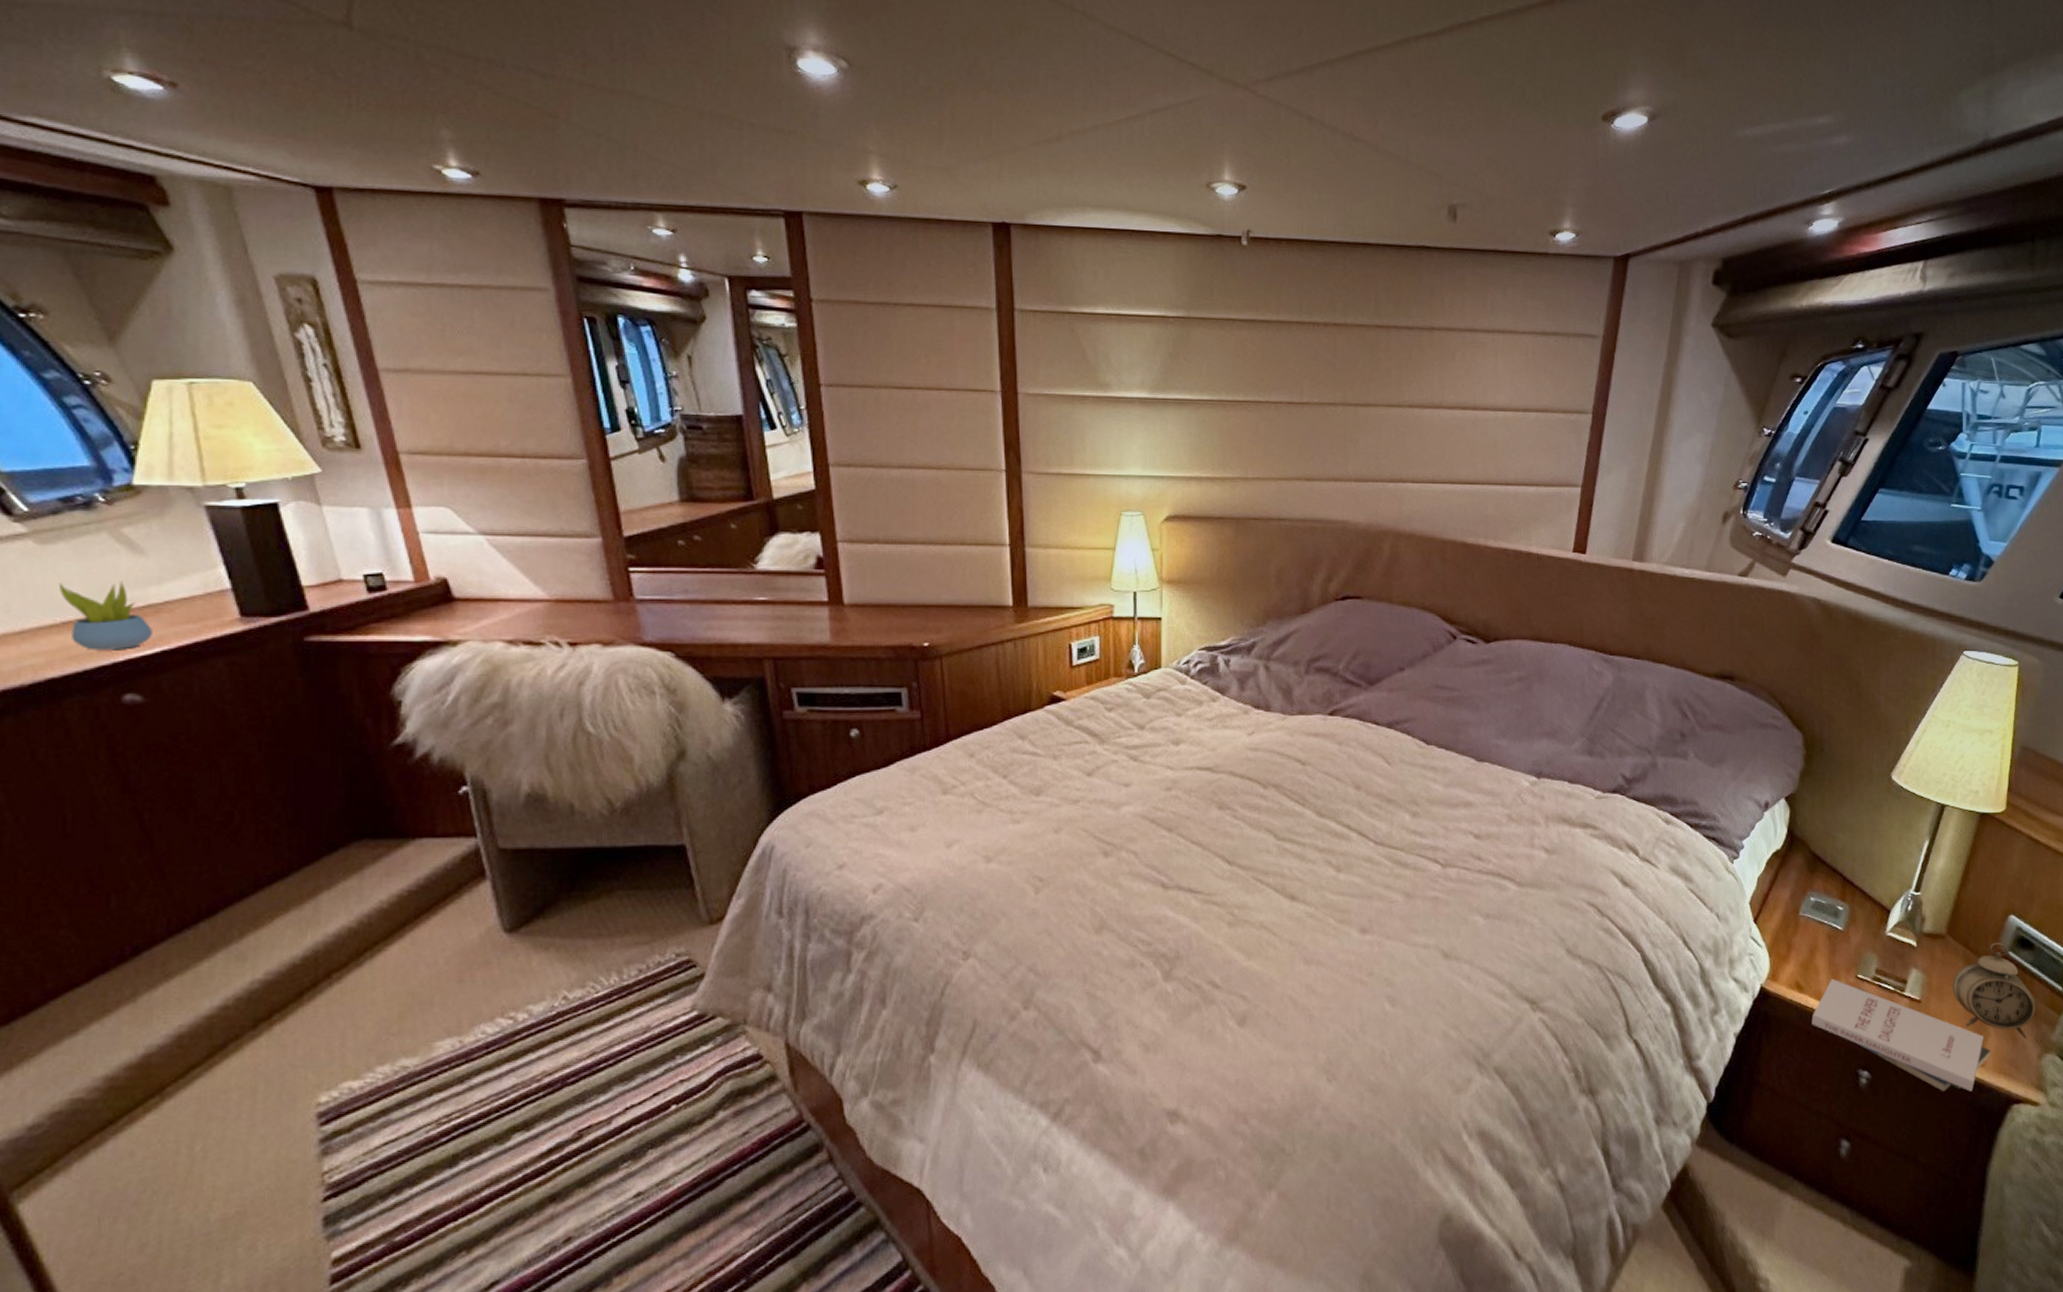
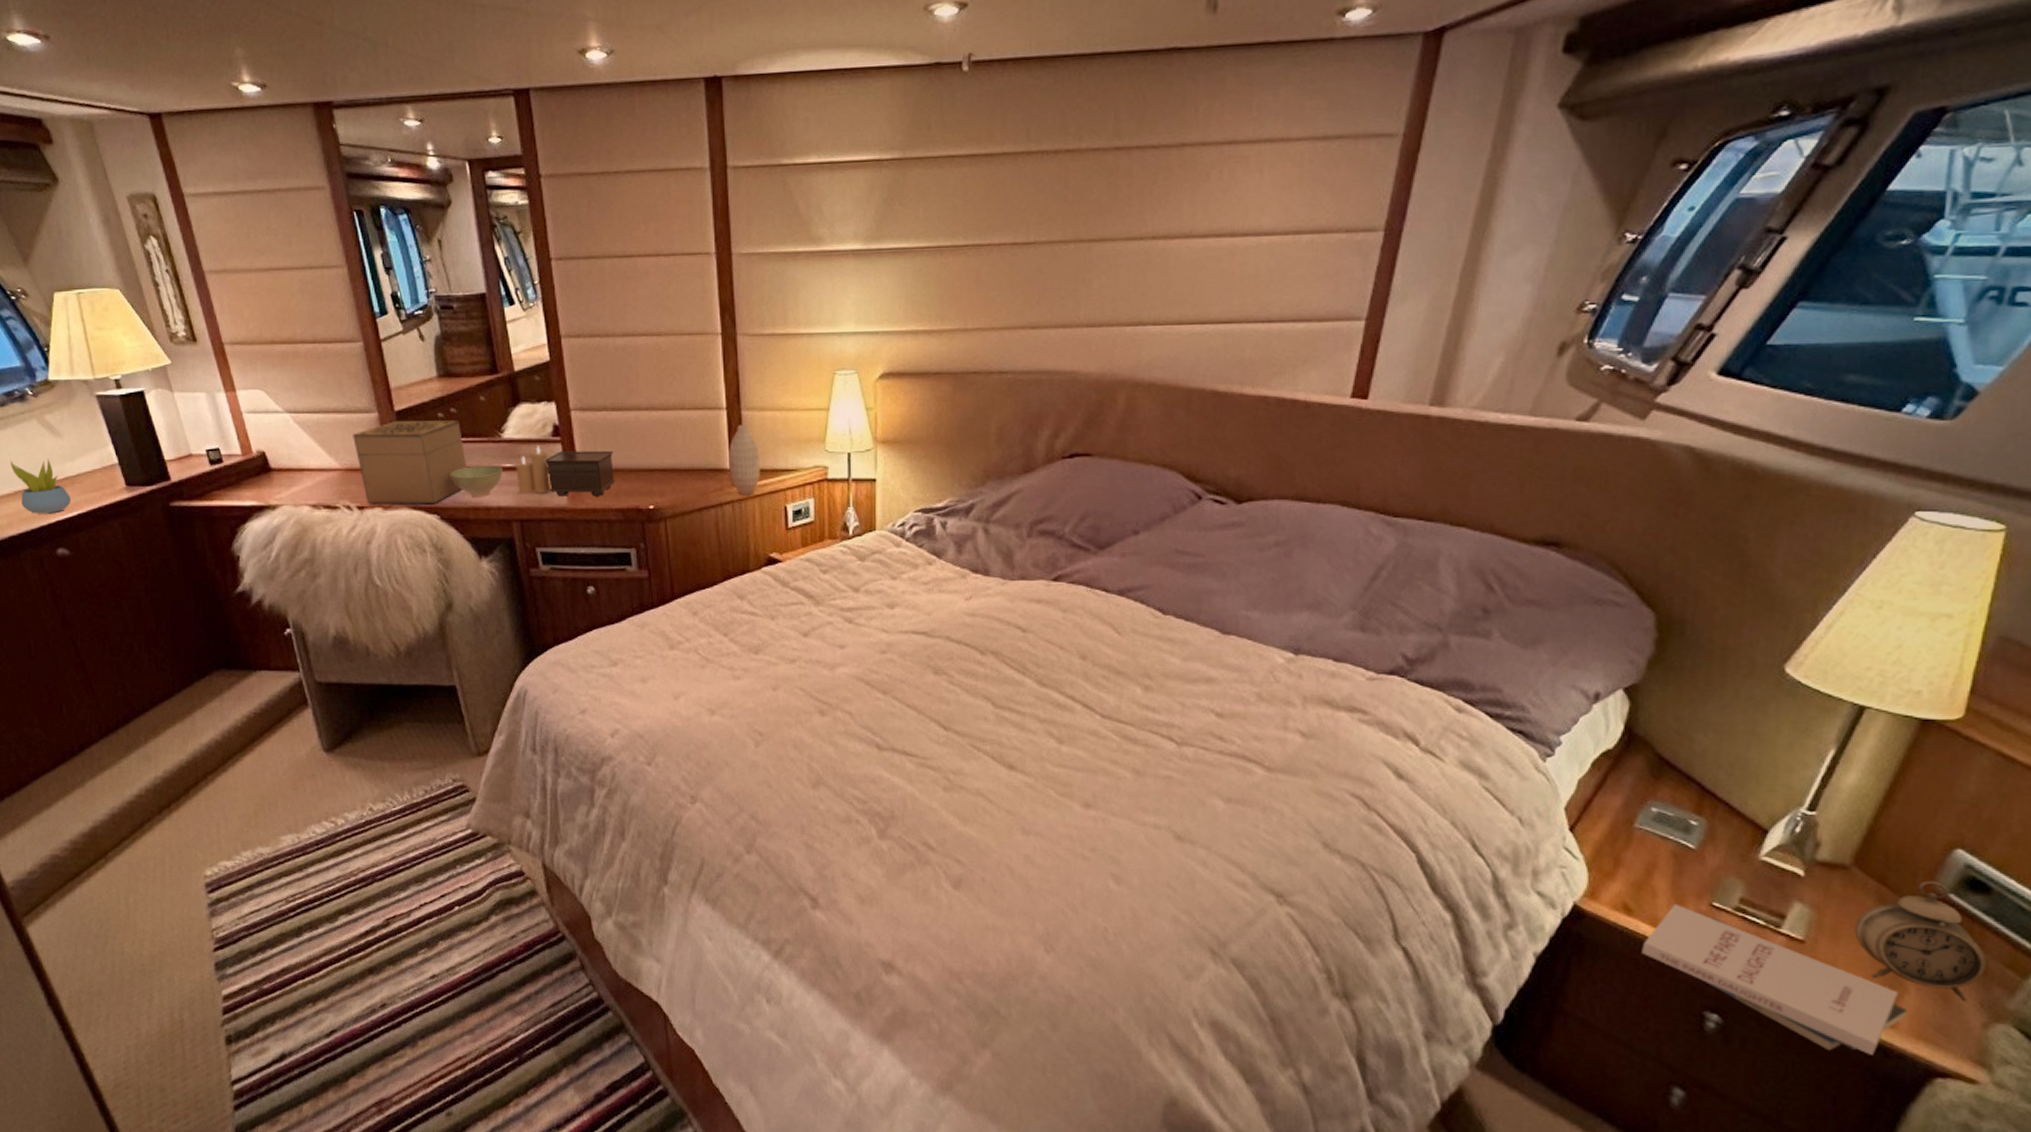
decorative box: none [567,546,712,641] -> present [353,420,468,505]
bowl: none [689,598,755,633] -> present [449,465,503,497]
candle: none [771,578,811,630] -> present [516,446,550,494]
jewelry box: none [804,584,887,633] -> present [544,450,616,496]
vase: none [1011,562,1044,632] -> present [729,425,761,495]

